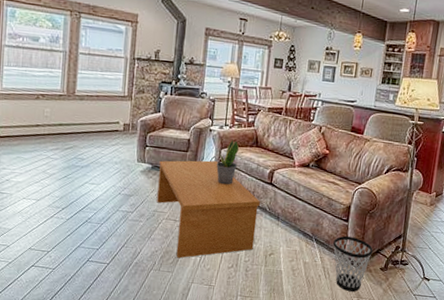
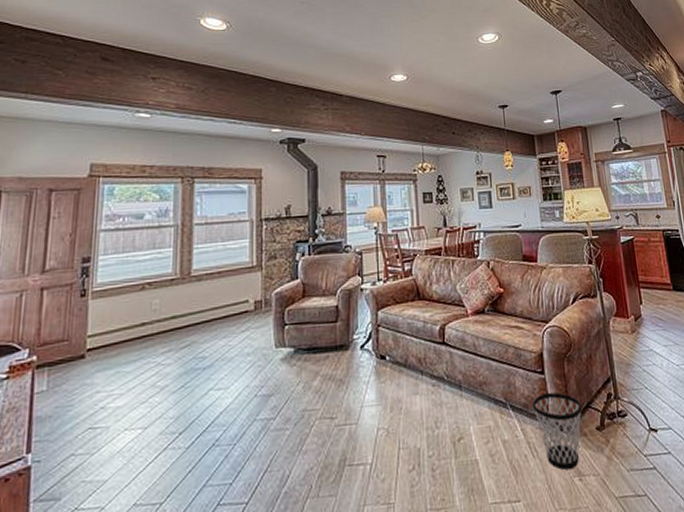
coffee table: present [157,160,260,258] -> none [303,327,437,473]
potted plant: present [216,140,240,185] -> none [373,297,399,357]

